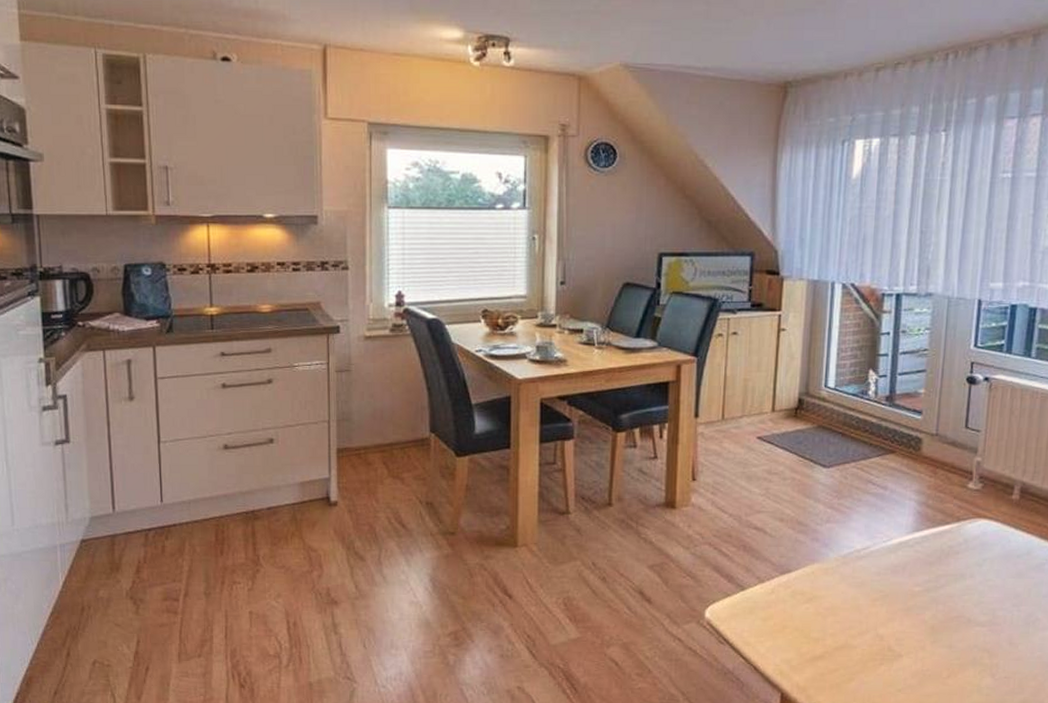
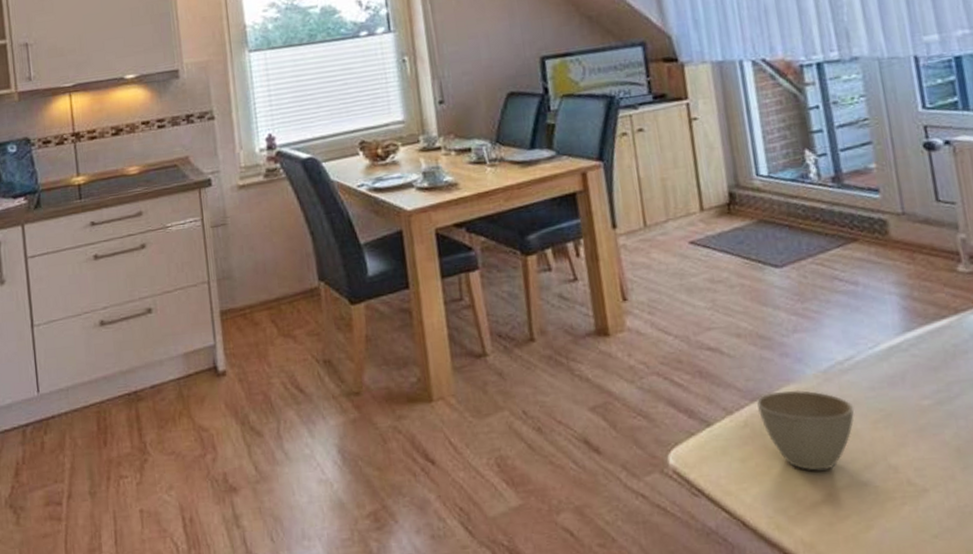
cup: none [785,568,861,633] -> present [757,389,854,471]

